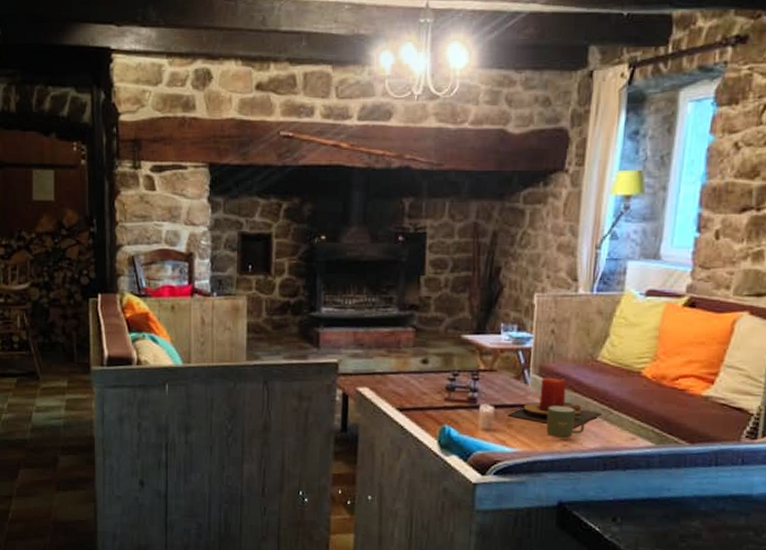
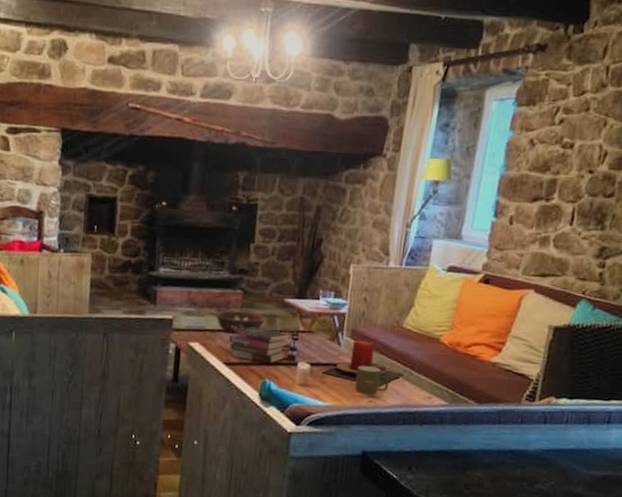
decorative bowl: none [385,350,442,377] -> present [215,310,266,335]
books: none [402,367,469,408] -> present [229,327,290,364]

